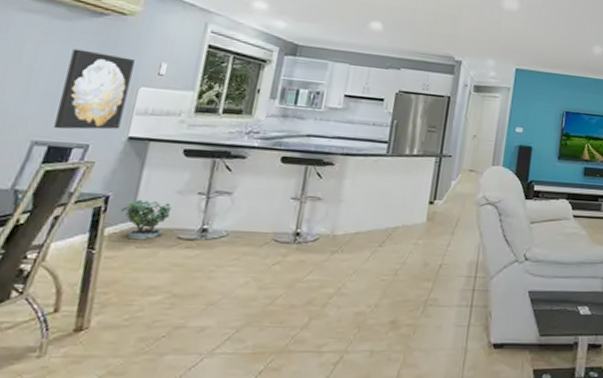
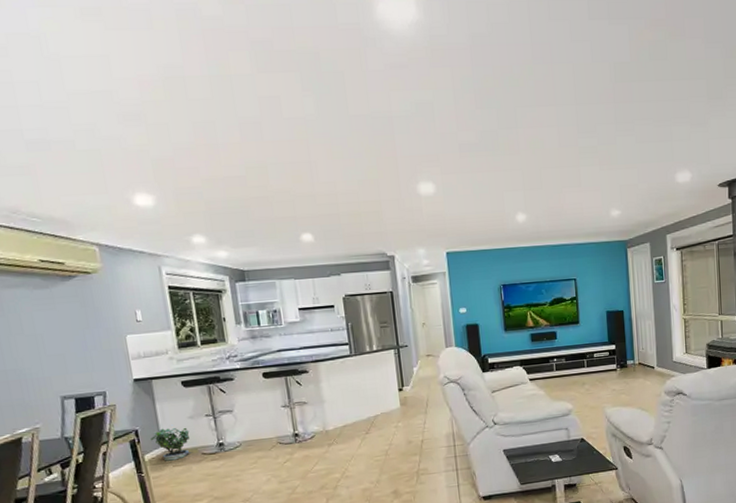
wall art: present [53,48,135,130] -> none [60,311,124,383]

